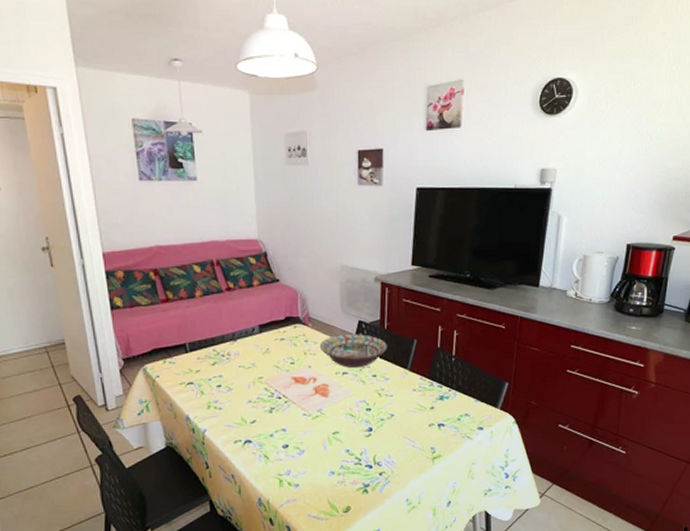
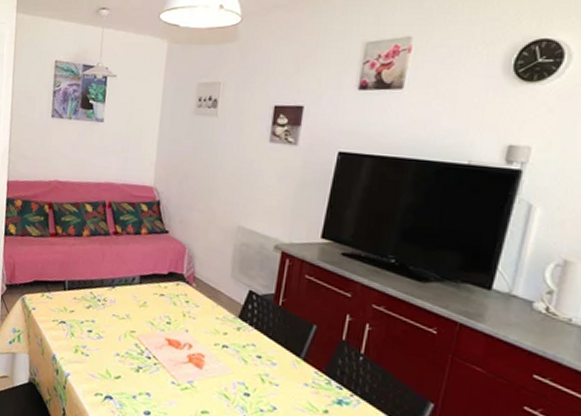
decorative bowl: present [319,334,388,368] -> none [200,301,281,344]

